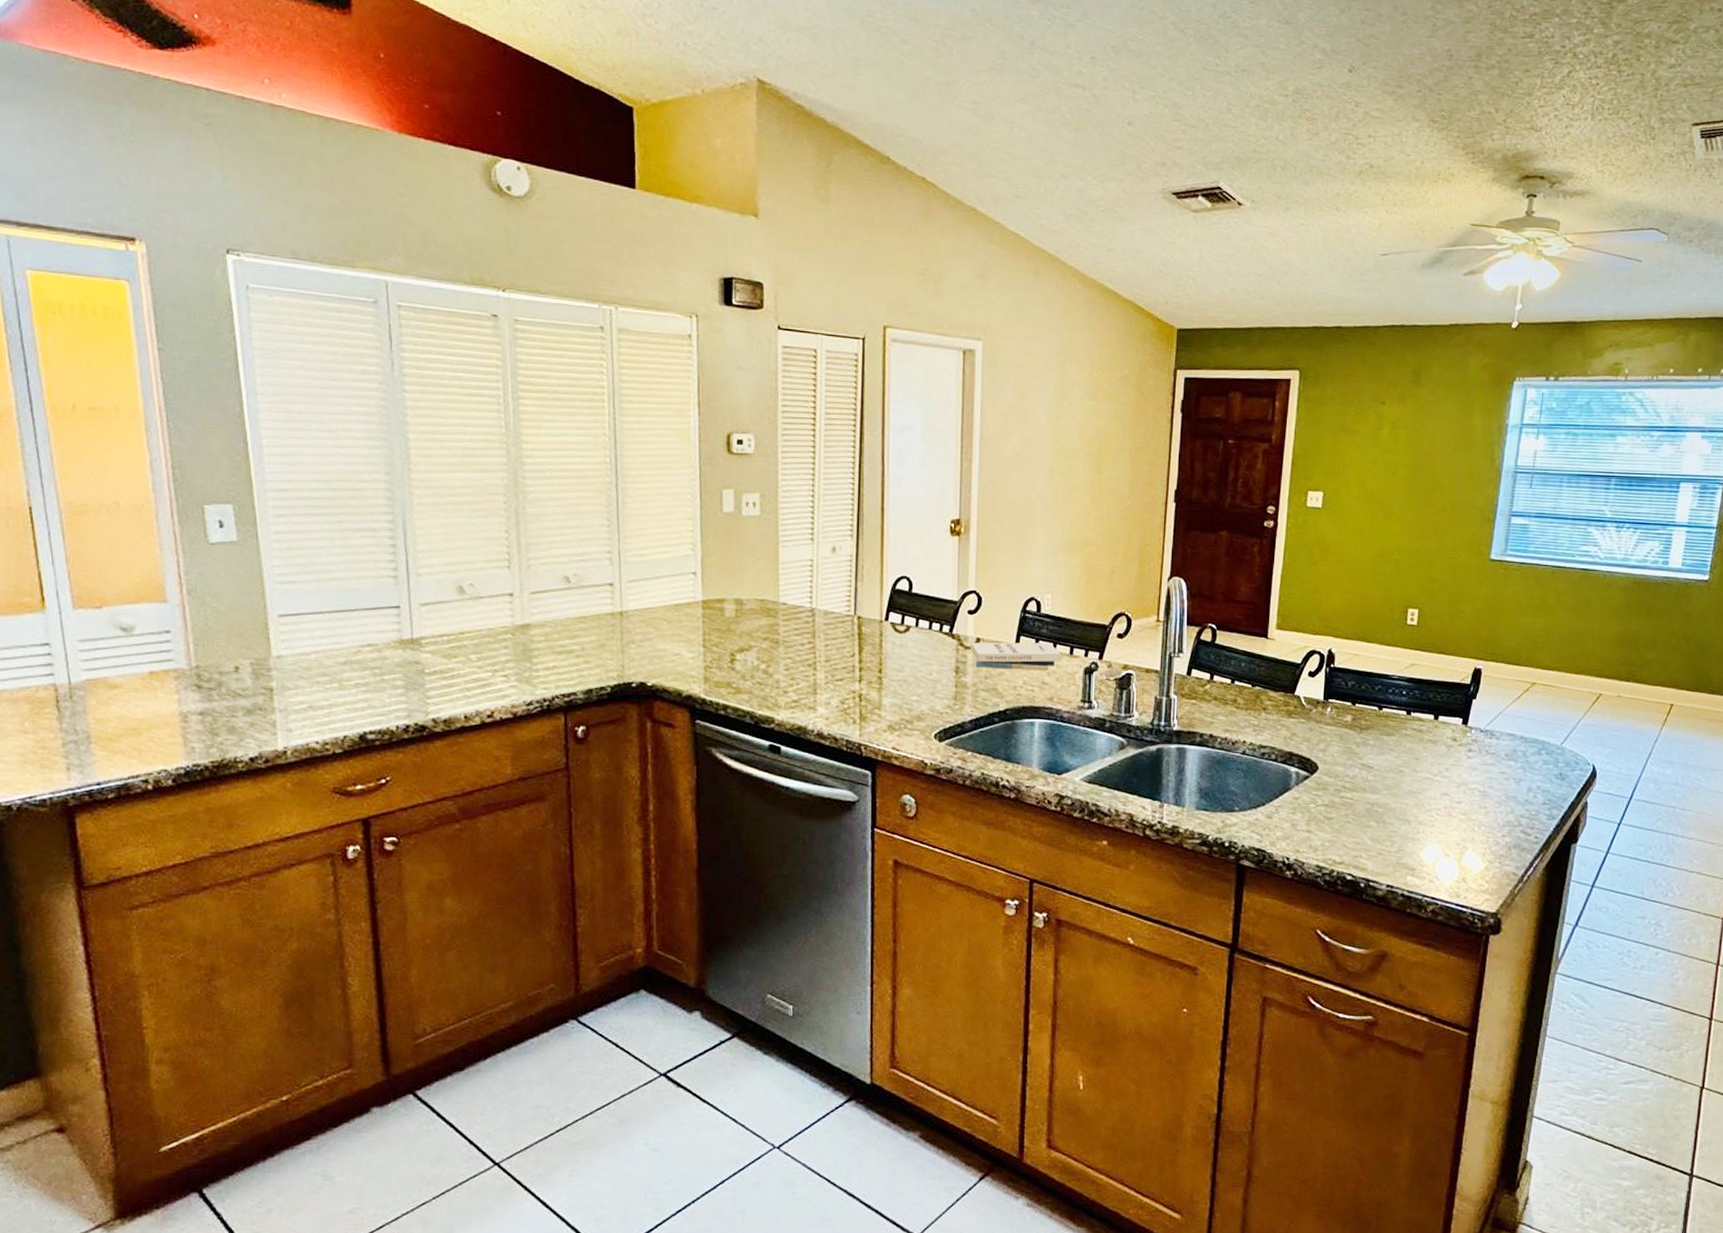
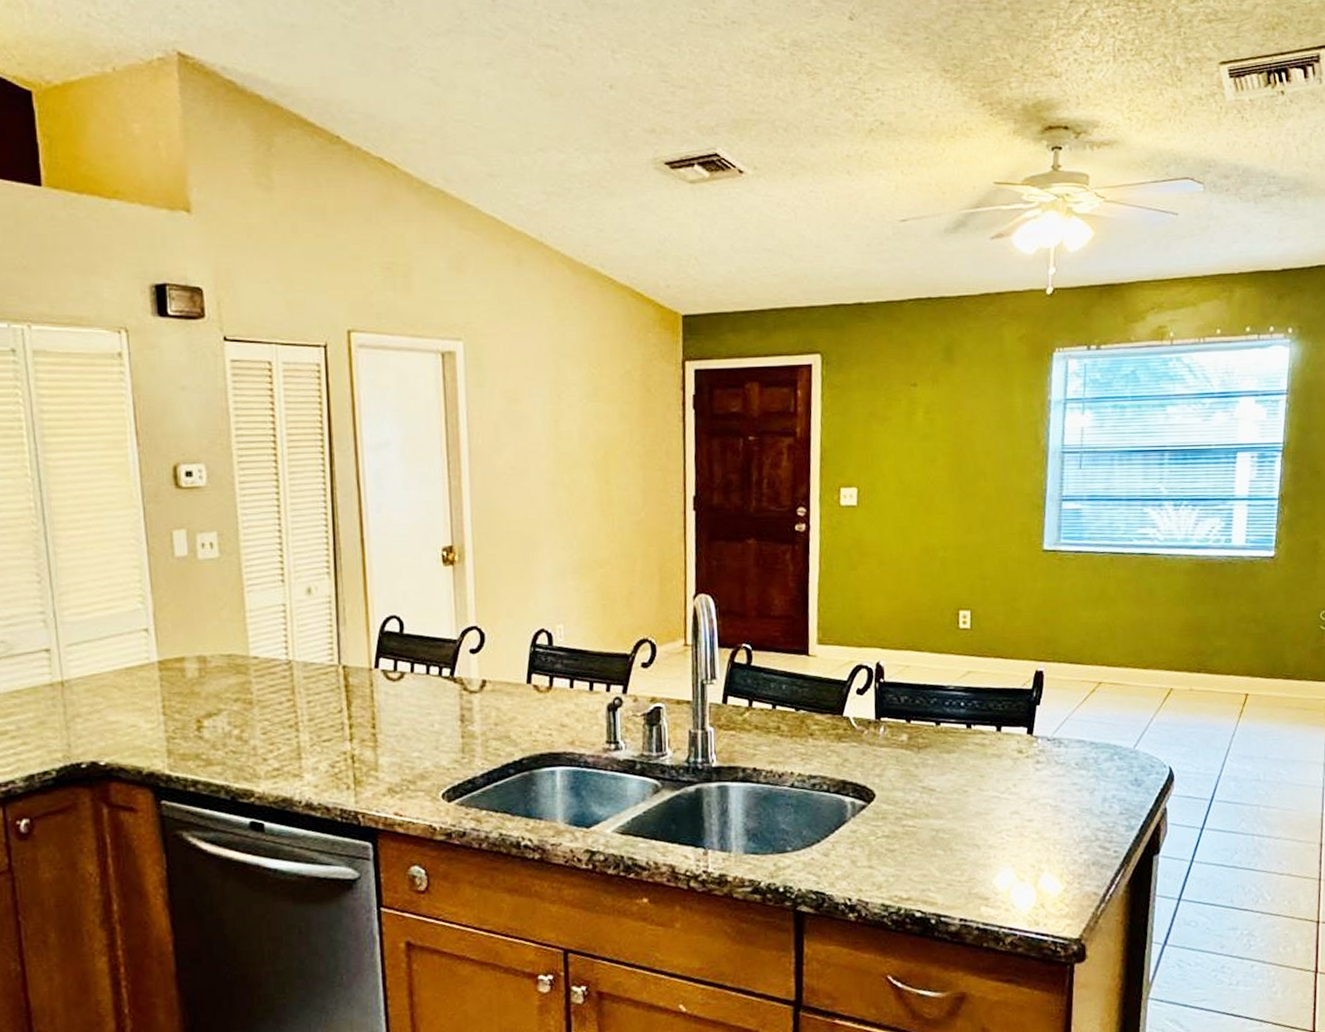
books: present [971,642,1062,670] -> none [476,679,581,714]

